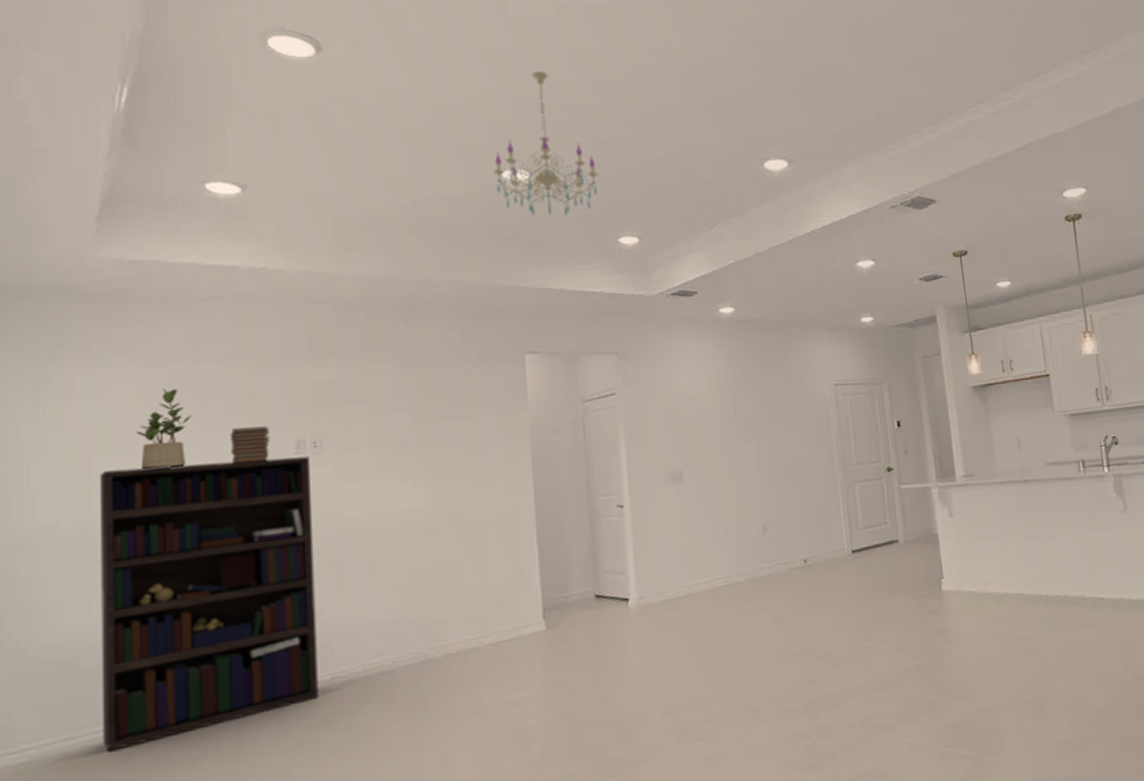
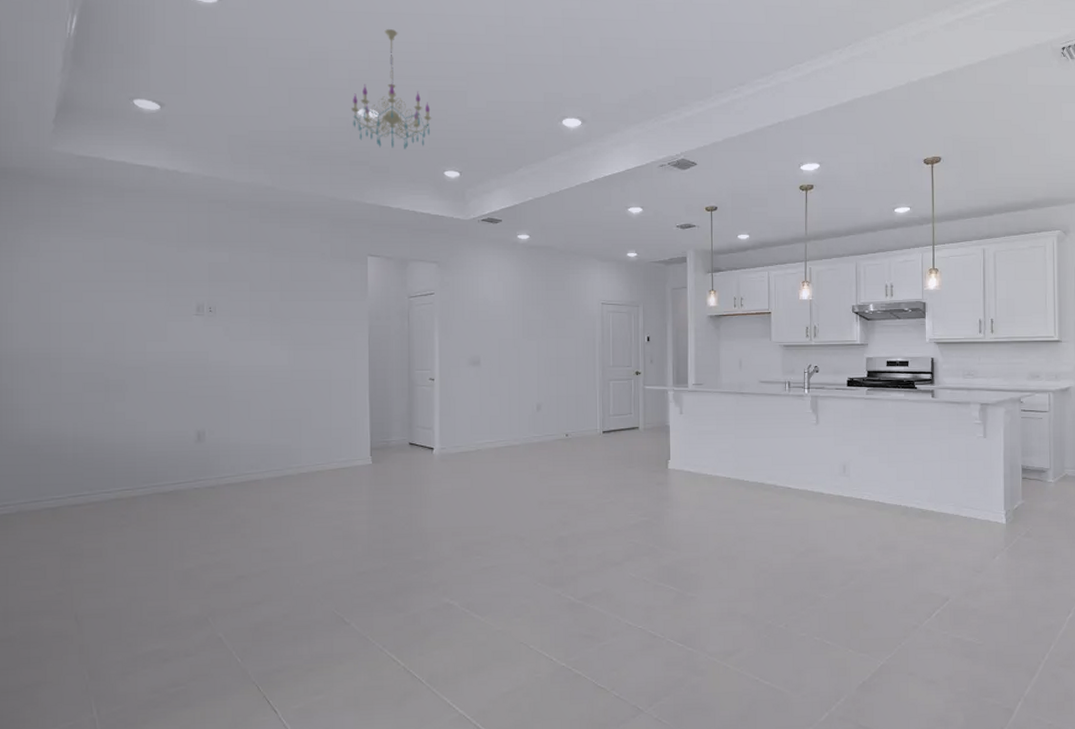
bookcase: present [99,456,318,752] -> none [56,313,208,514]
potted plant: present [135,388,192,470] -> none [81,256,122,316]
book stack: present [231,426,271,463] -> none [150,291,179,318]

